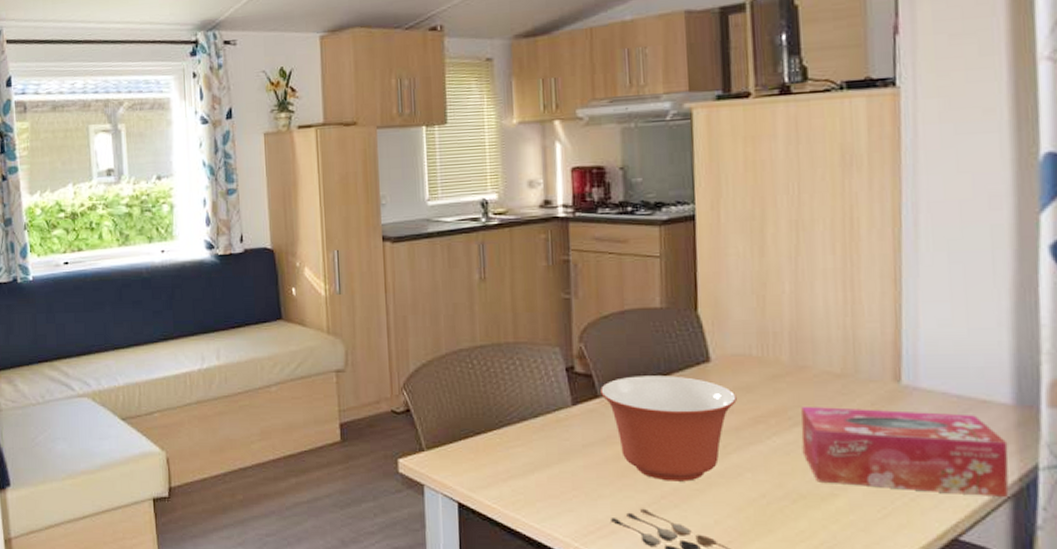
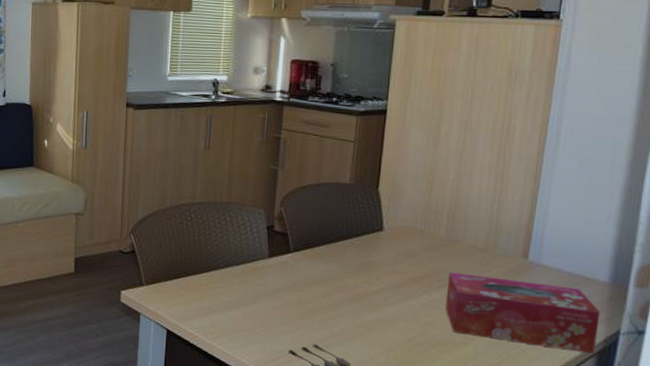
mixing bowl: present [601,375,737,482] -> none [293,237,400,325]

